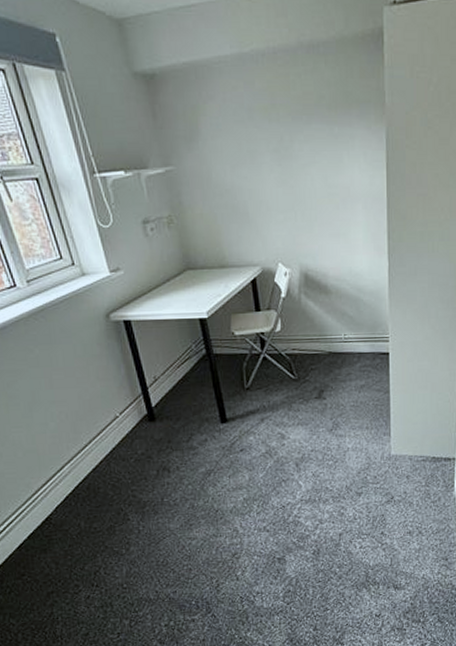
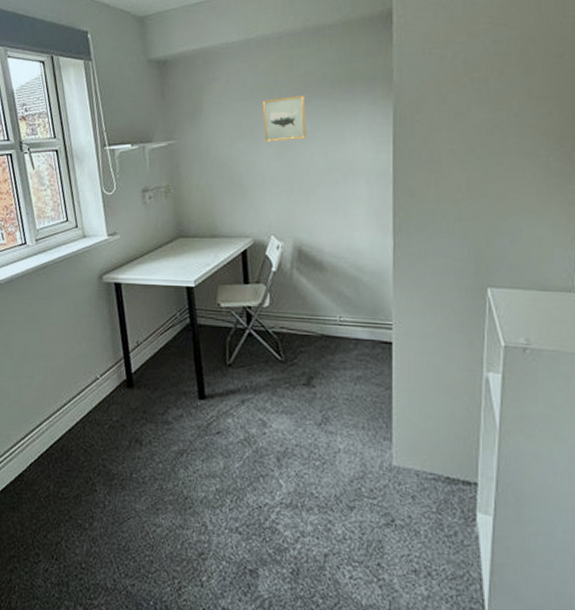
wall art: none [261,117,307,167] -> present [262,95,307,142]

